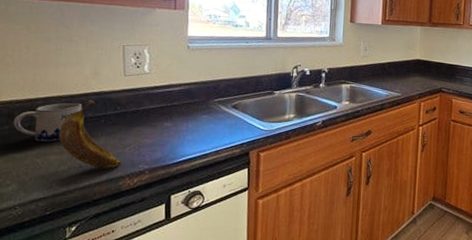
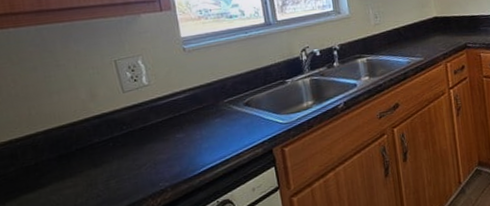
mug: present [13,102,83,142] -> none [17,129,87,178]
banana: present [59,100,122,169] -> none [67,124,141,195]

